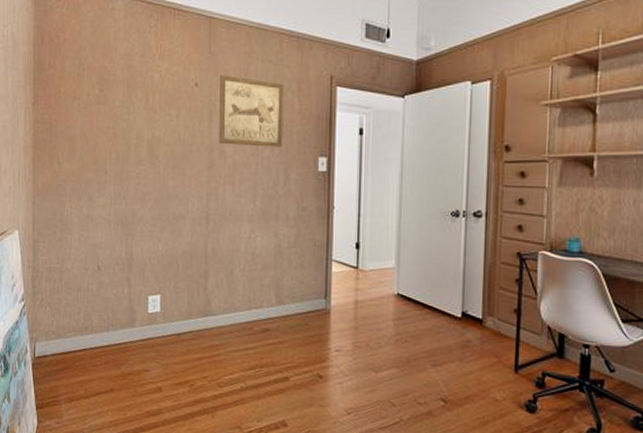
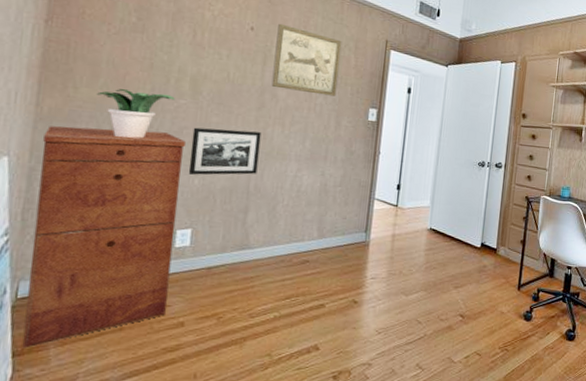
filing cabinet: none [41,199,148,402] -> present [22,126,185,349]
potted plant: none [76,161,136,207] -> present [97,89,175,139]
picture frame: none [153,192,214,241] -> present [188,127,262,175]

